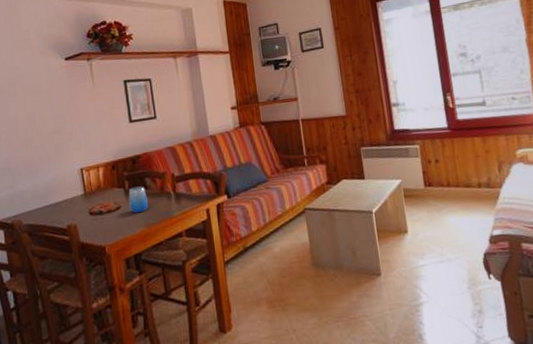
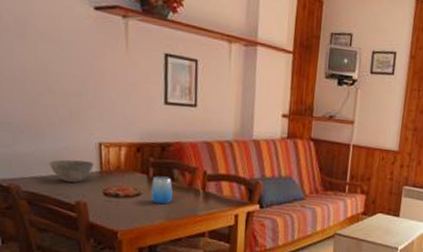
bowl: none [42,187,79,209] -> present [48,159,94,183]

